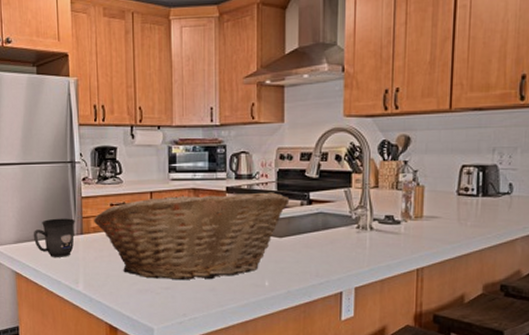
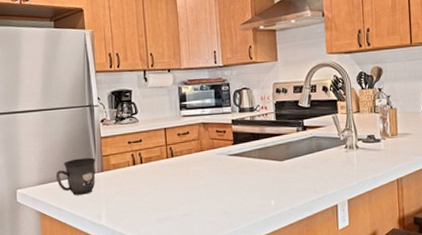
fruit basket: present [94,192,290,281] -> none [113,121,287,207]

